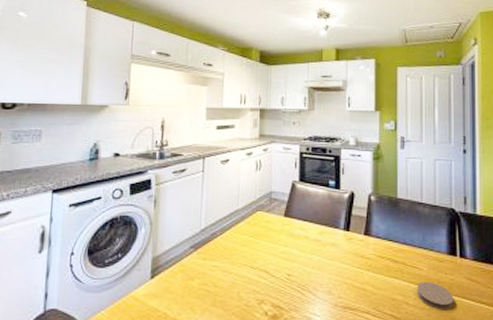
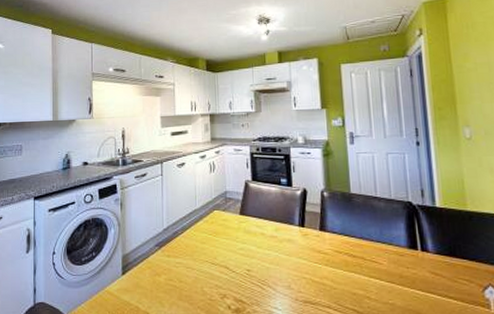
coaster: present [417,281,454,310] -> none [378,276,418,305]

